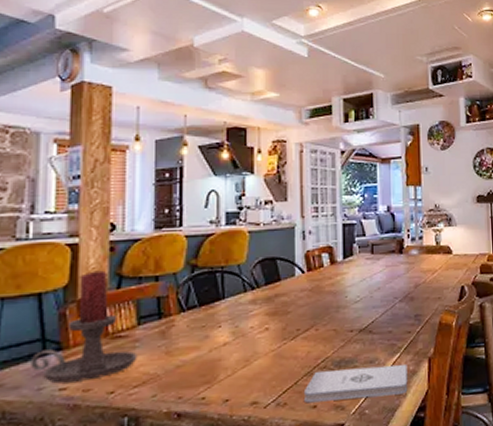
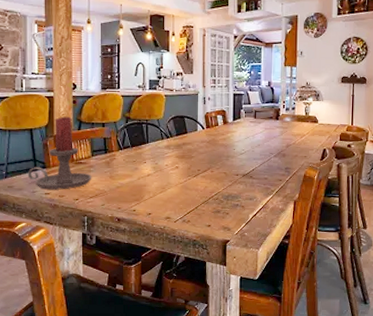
notepad: present [303,365,408,403] -> none [201,201,278,225]

